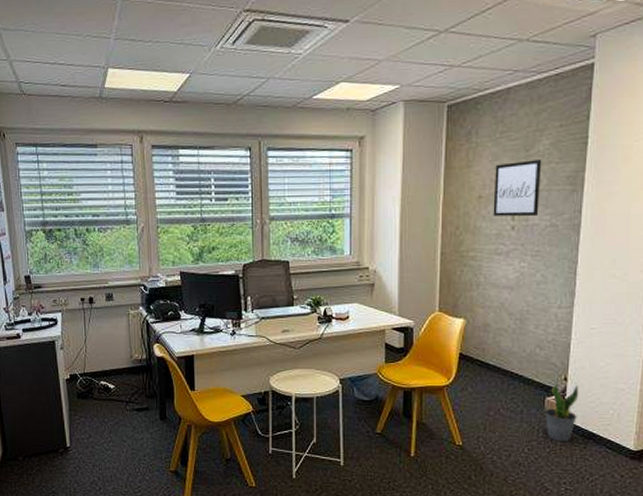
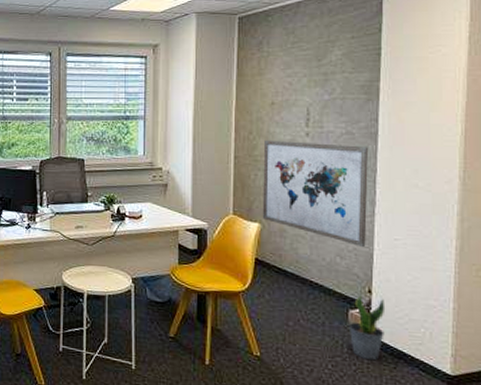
wall art: none [467,234,570,338] -> present [262,140,368,248]
wall art: present [493,158,542,217] -> none [286,68,335,124]

